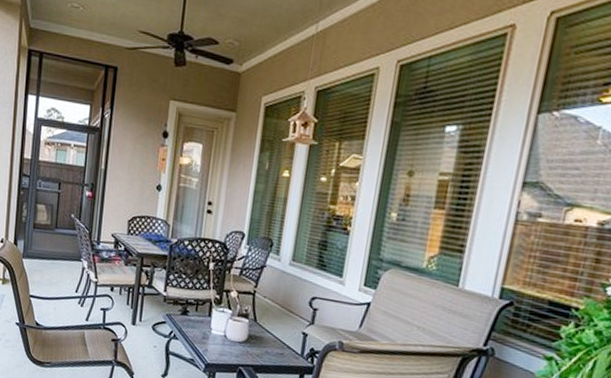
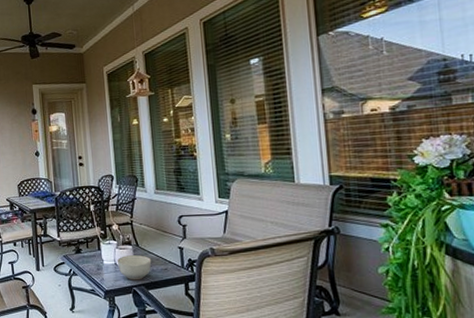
bowl: none [227,329,268,360] -> present [118,255,152,281]

